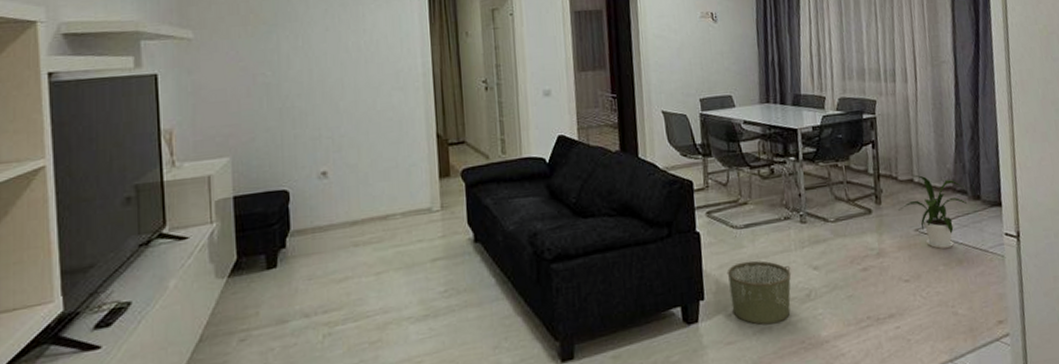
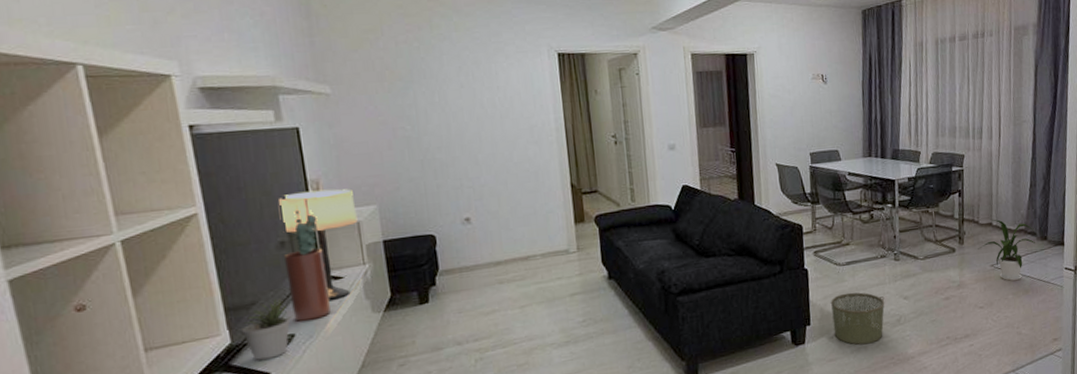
potted plant: none [77,261,132,332] -> present [242,299,294,360]
table lamp: none [128,139,209,264] -> present [277,189,358,300]
vase: none [129,157,171,287] -> present [284,205,331,321]

